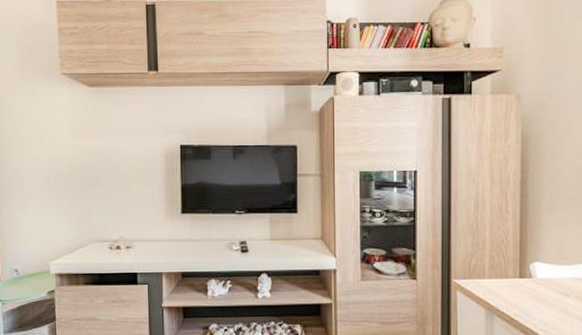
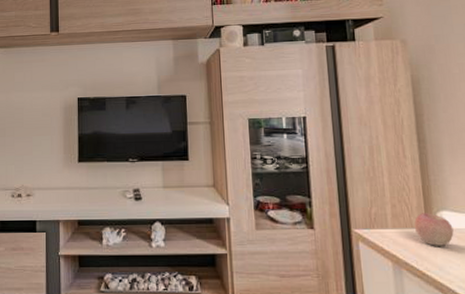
apple: none [508,264,543,294] -> present [414,213,454,246]

